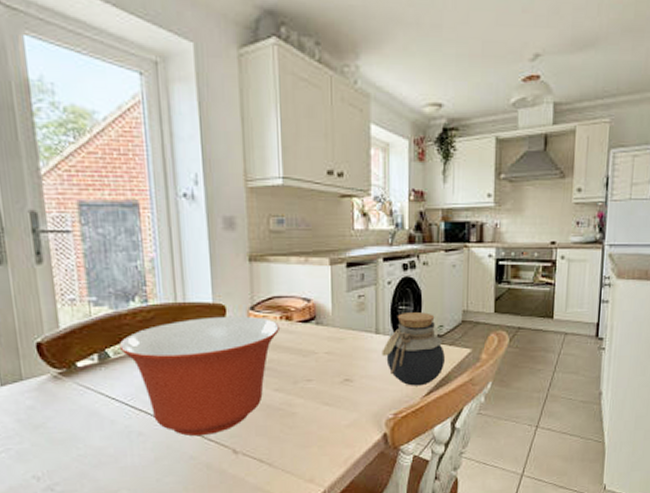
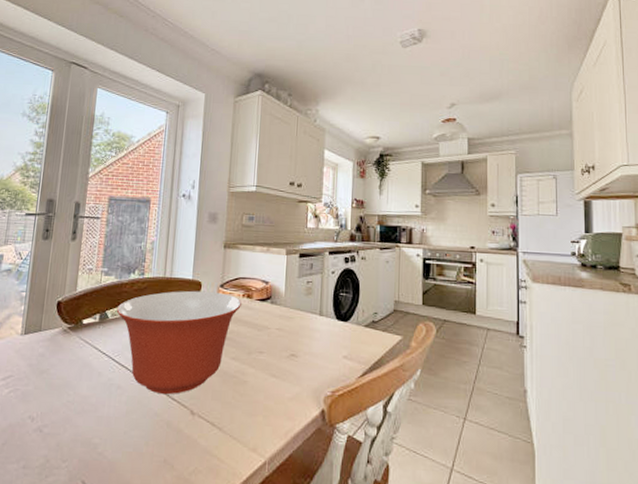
jar: present [382,312,445,386] -> none [324,299,378,367]

